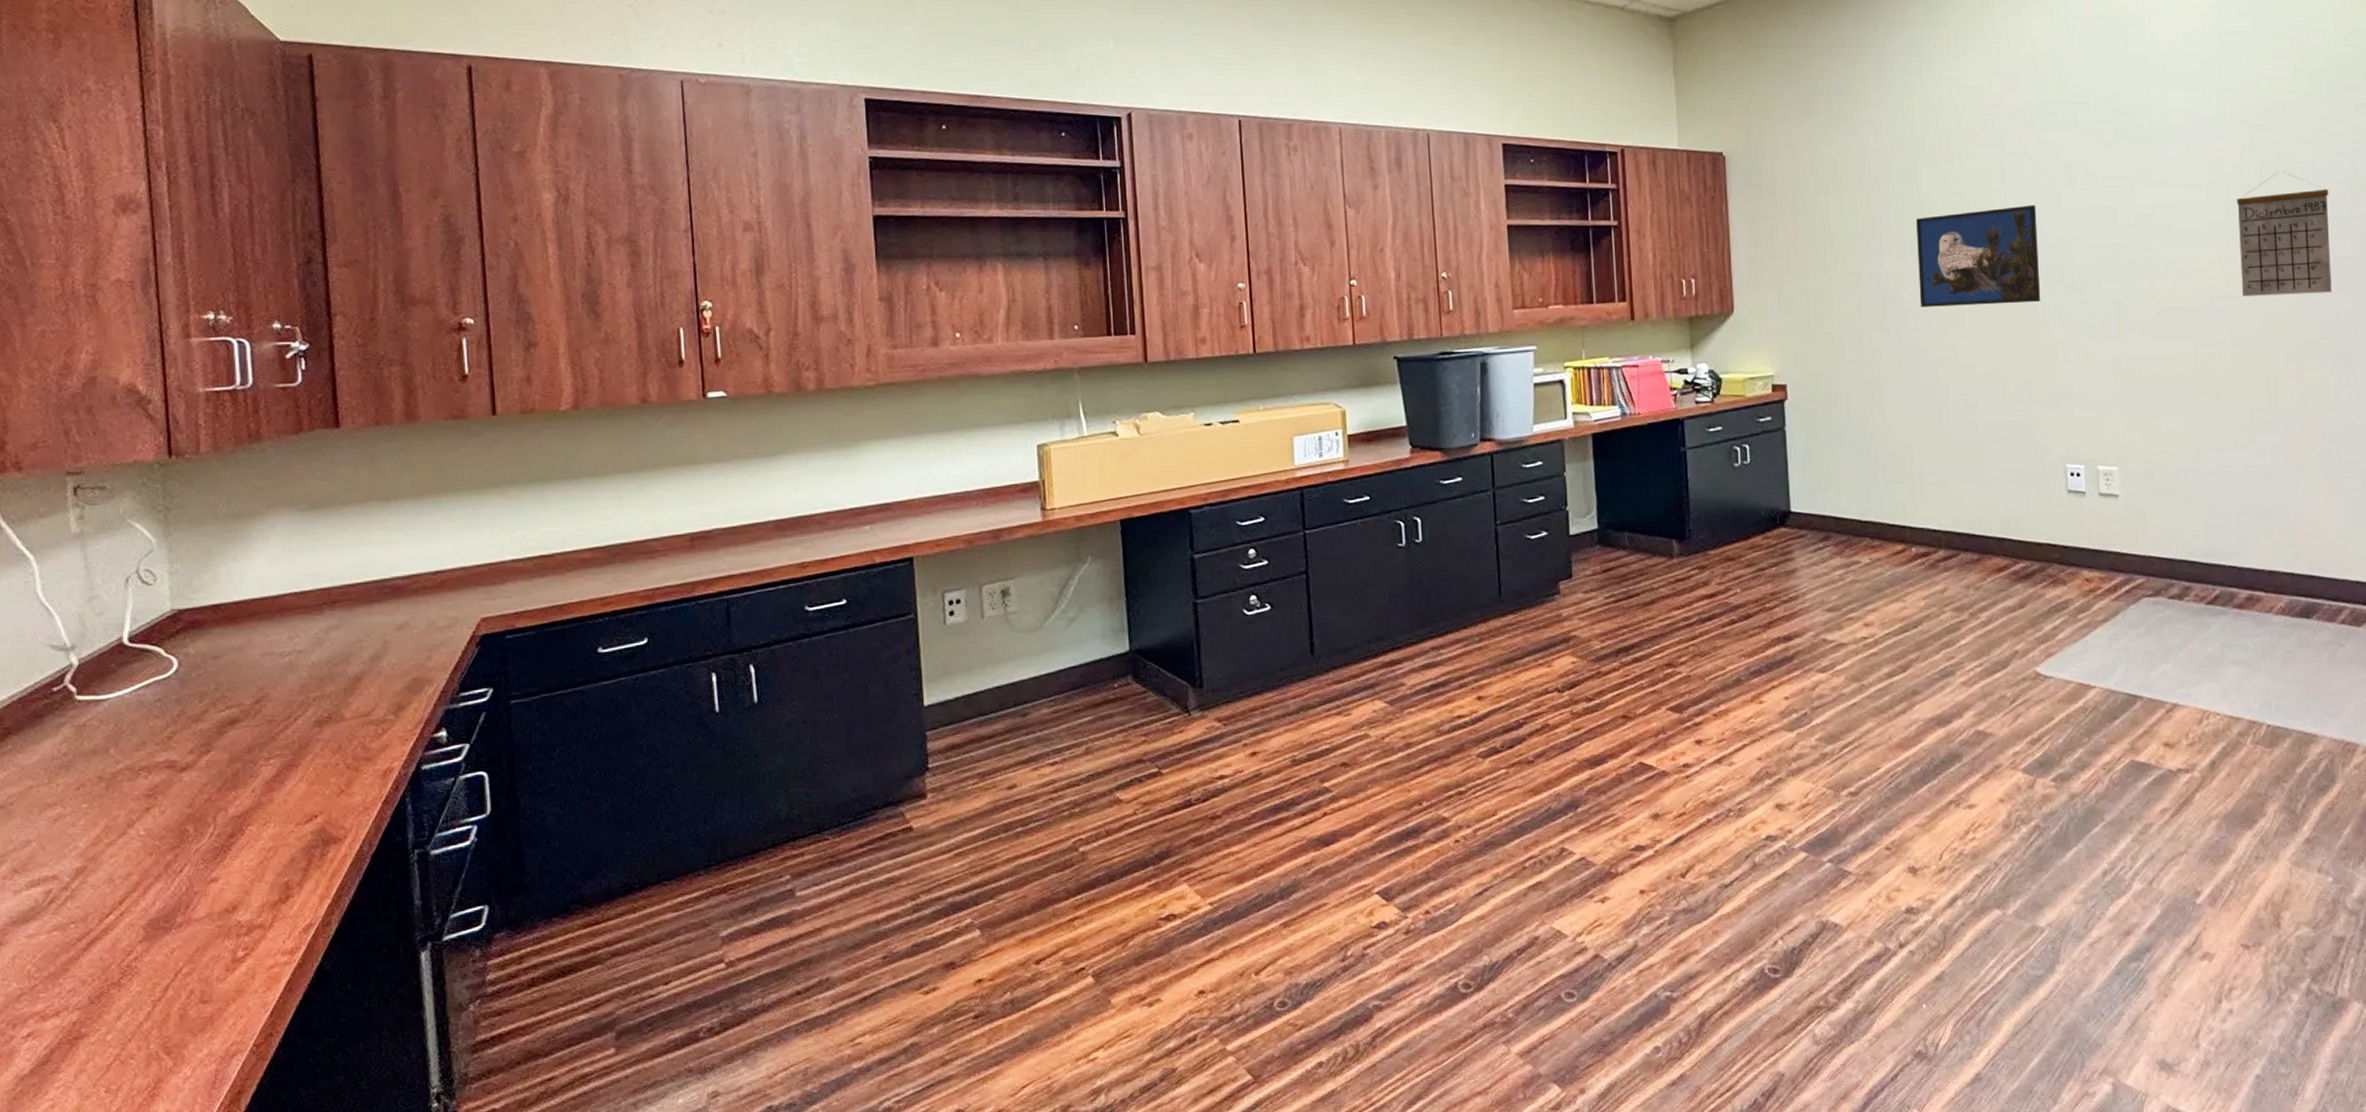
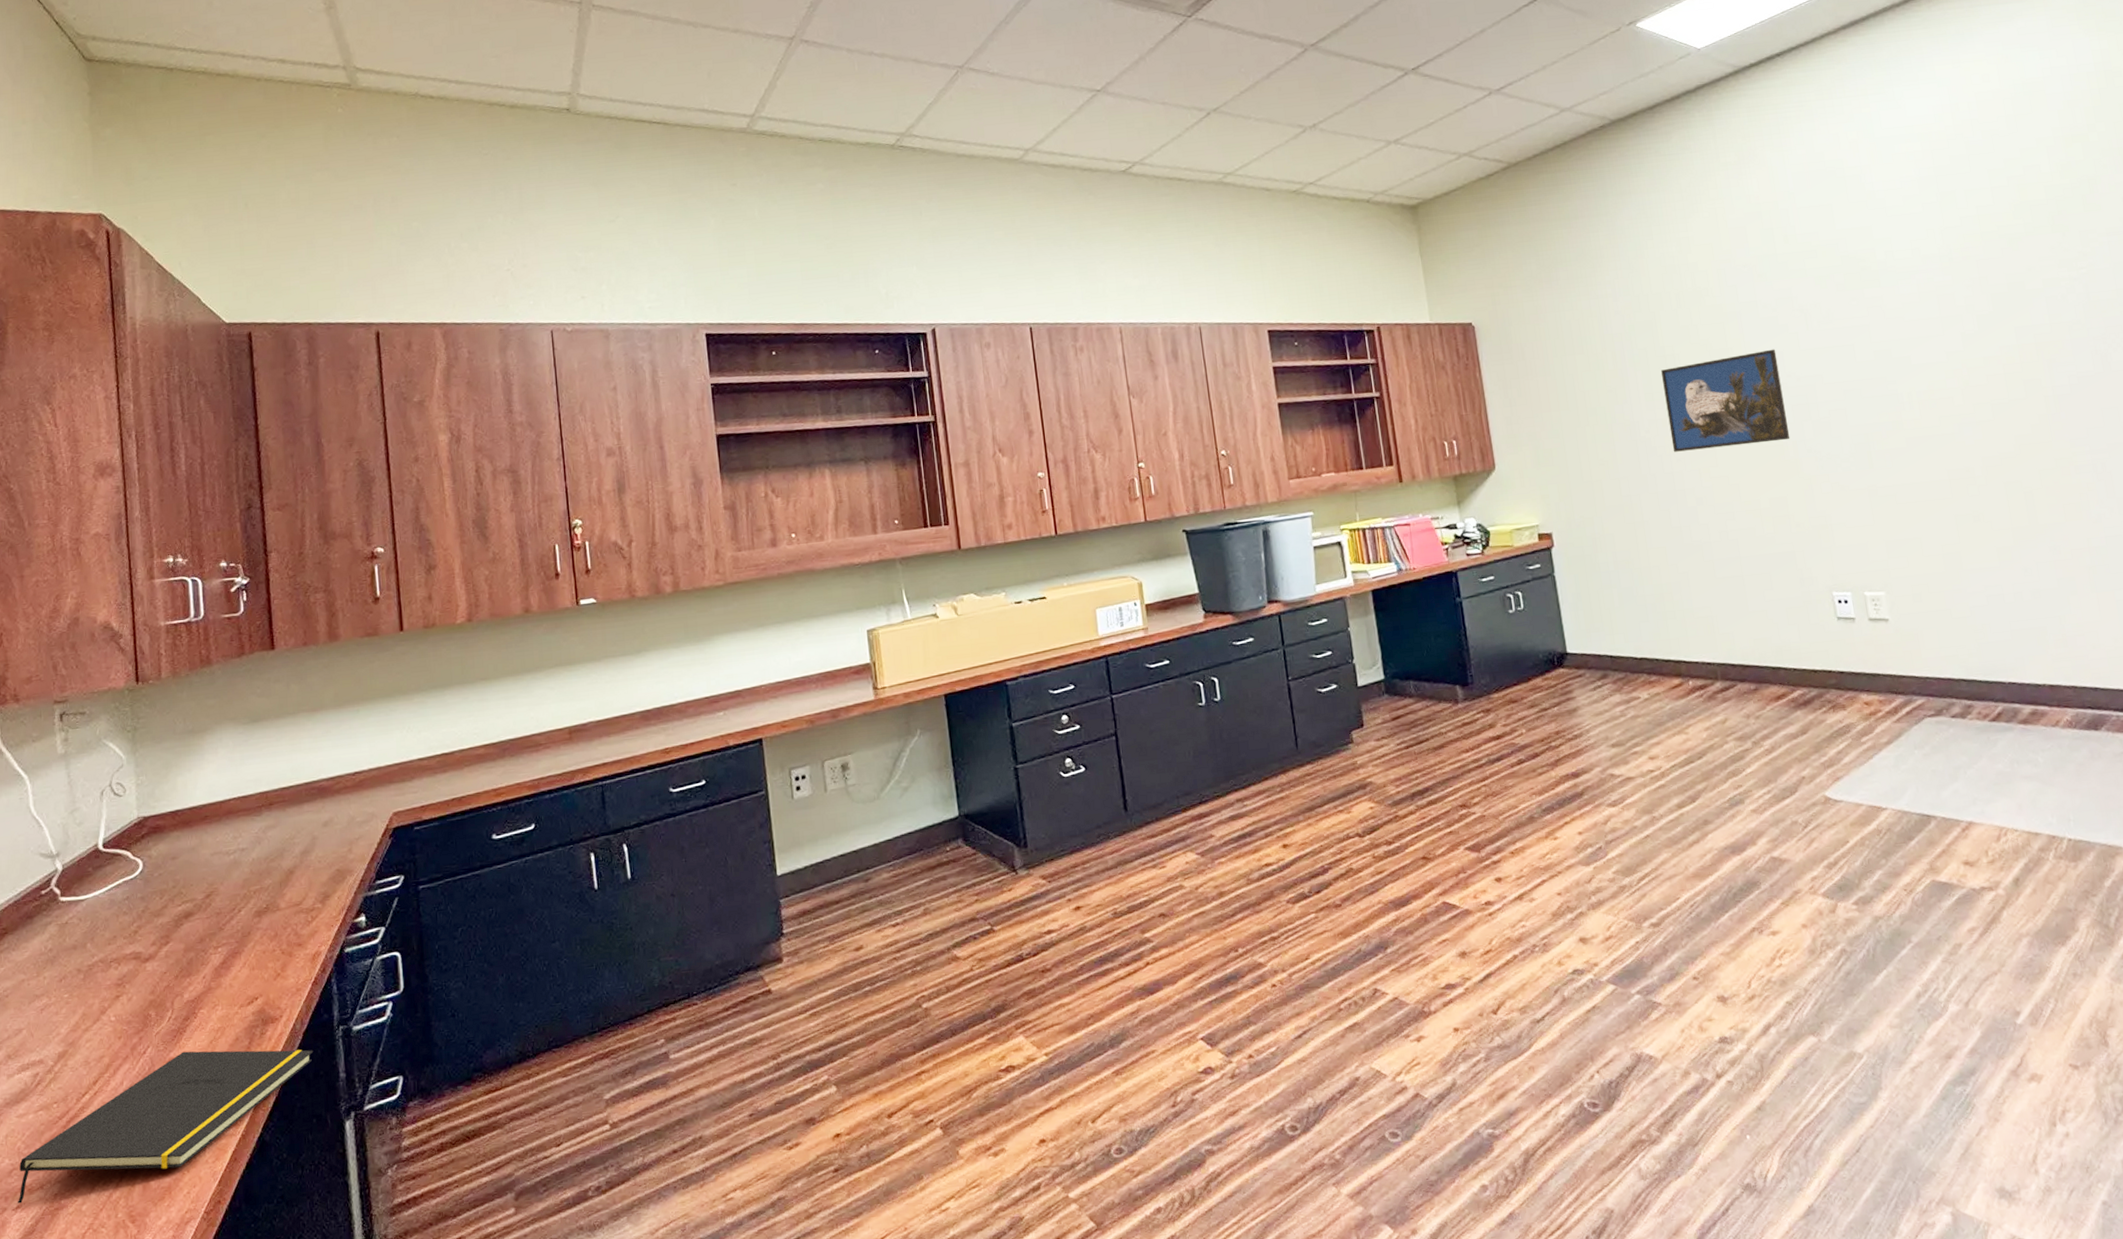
notepad: none [27,871,384,1032] -> present [17,1050,314,1204]
calendar: present [2237,171,2332,297] -> none [1973,300,2079,421]

